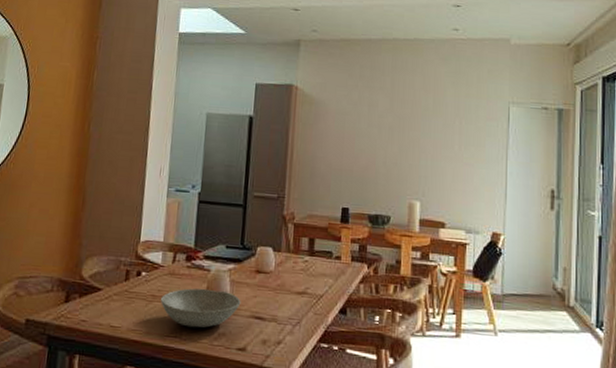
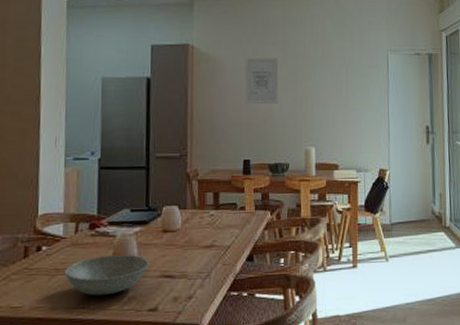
wall art: none [347,101,385,152] -> present [245,57,279,105]

